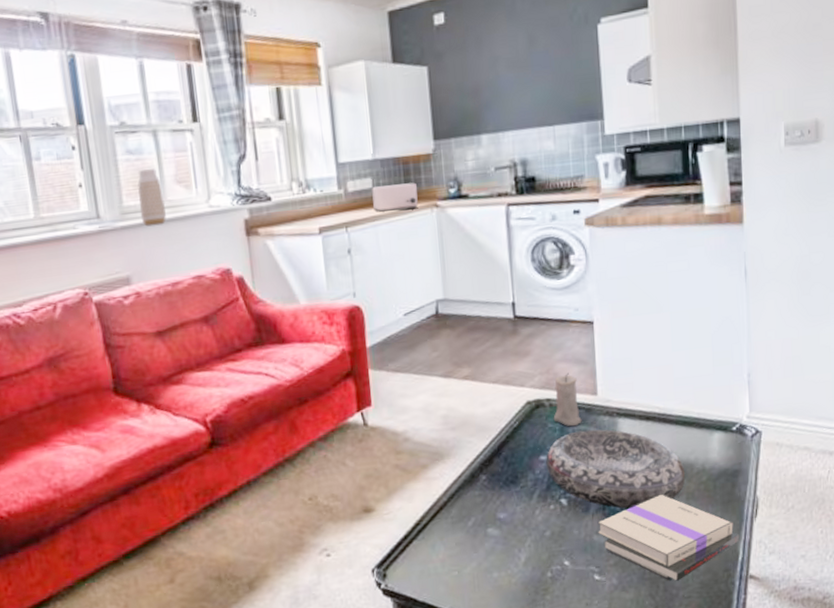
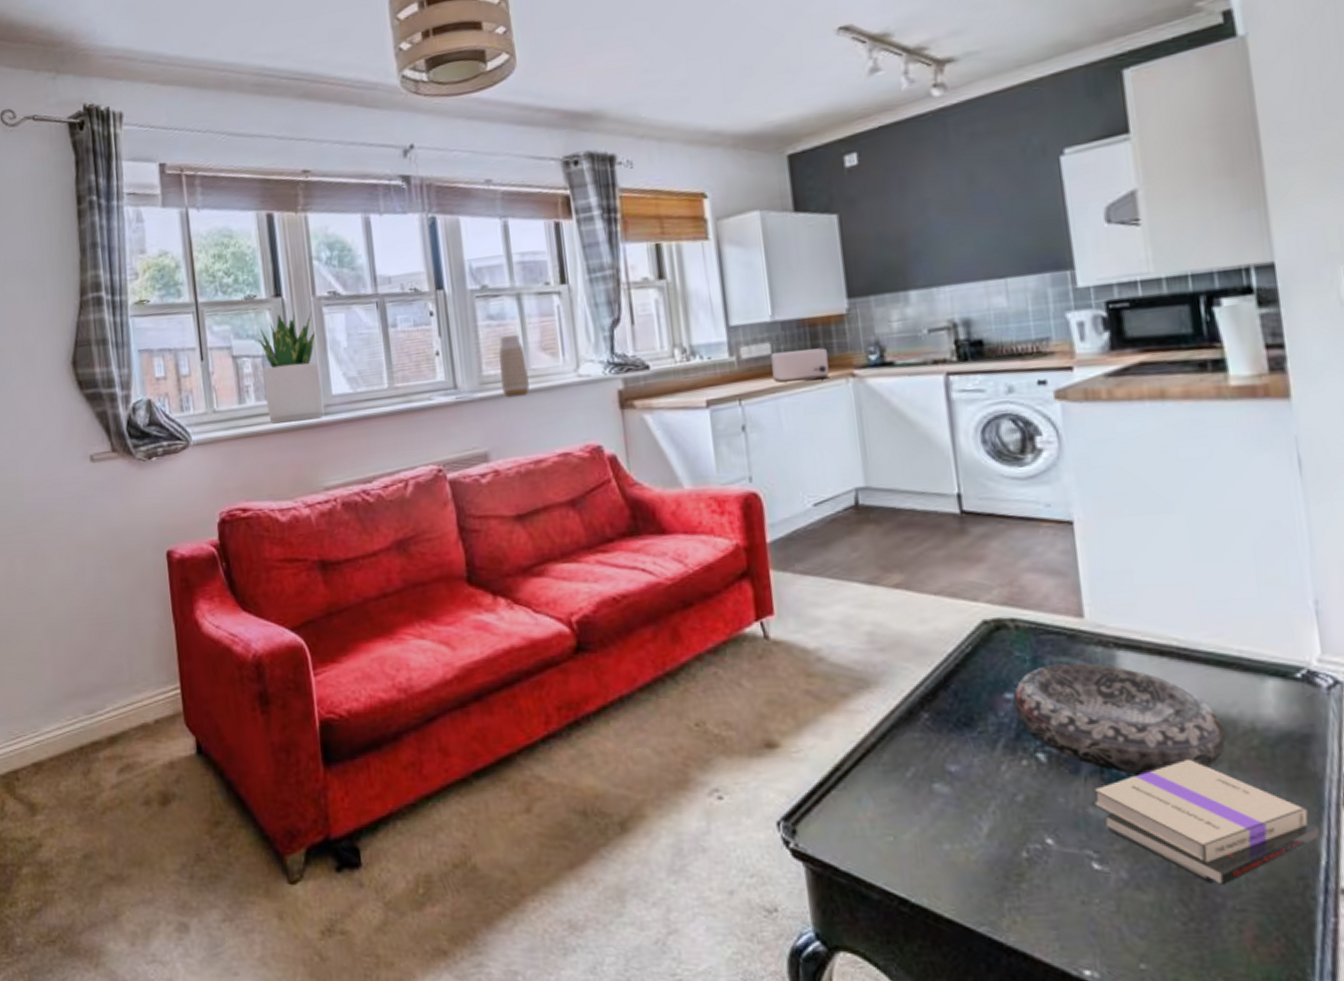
candle: present [553,372,582,427] -> none [1021,586,1063,657]

